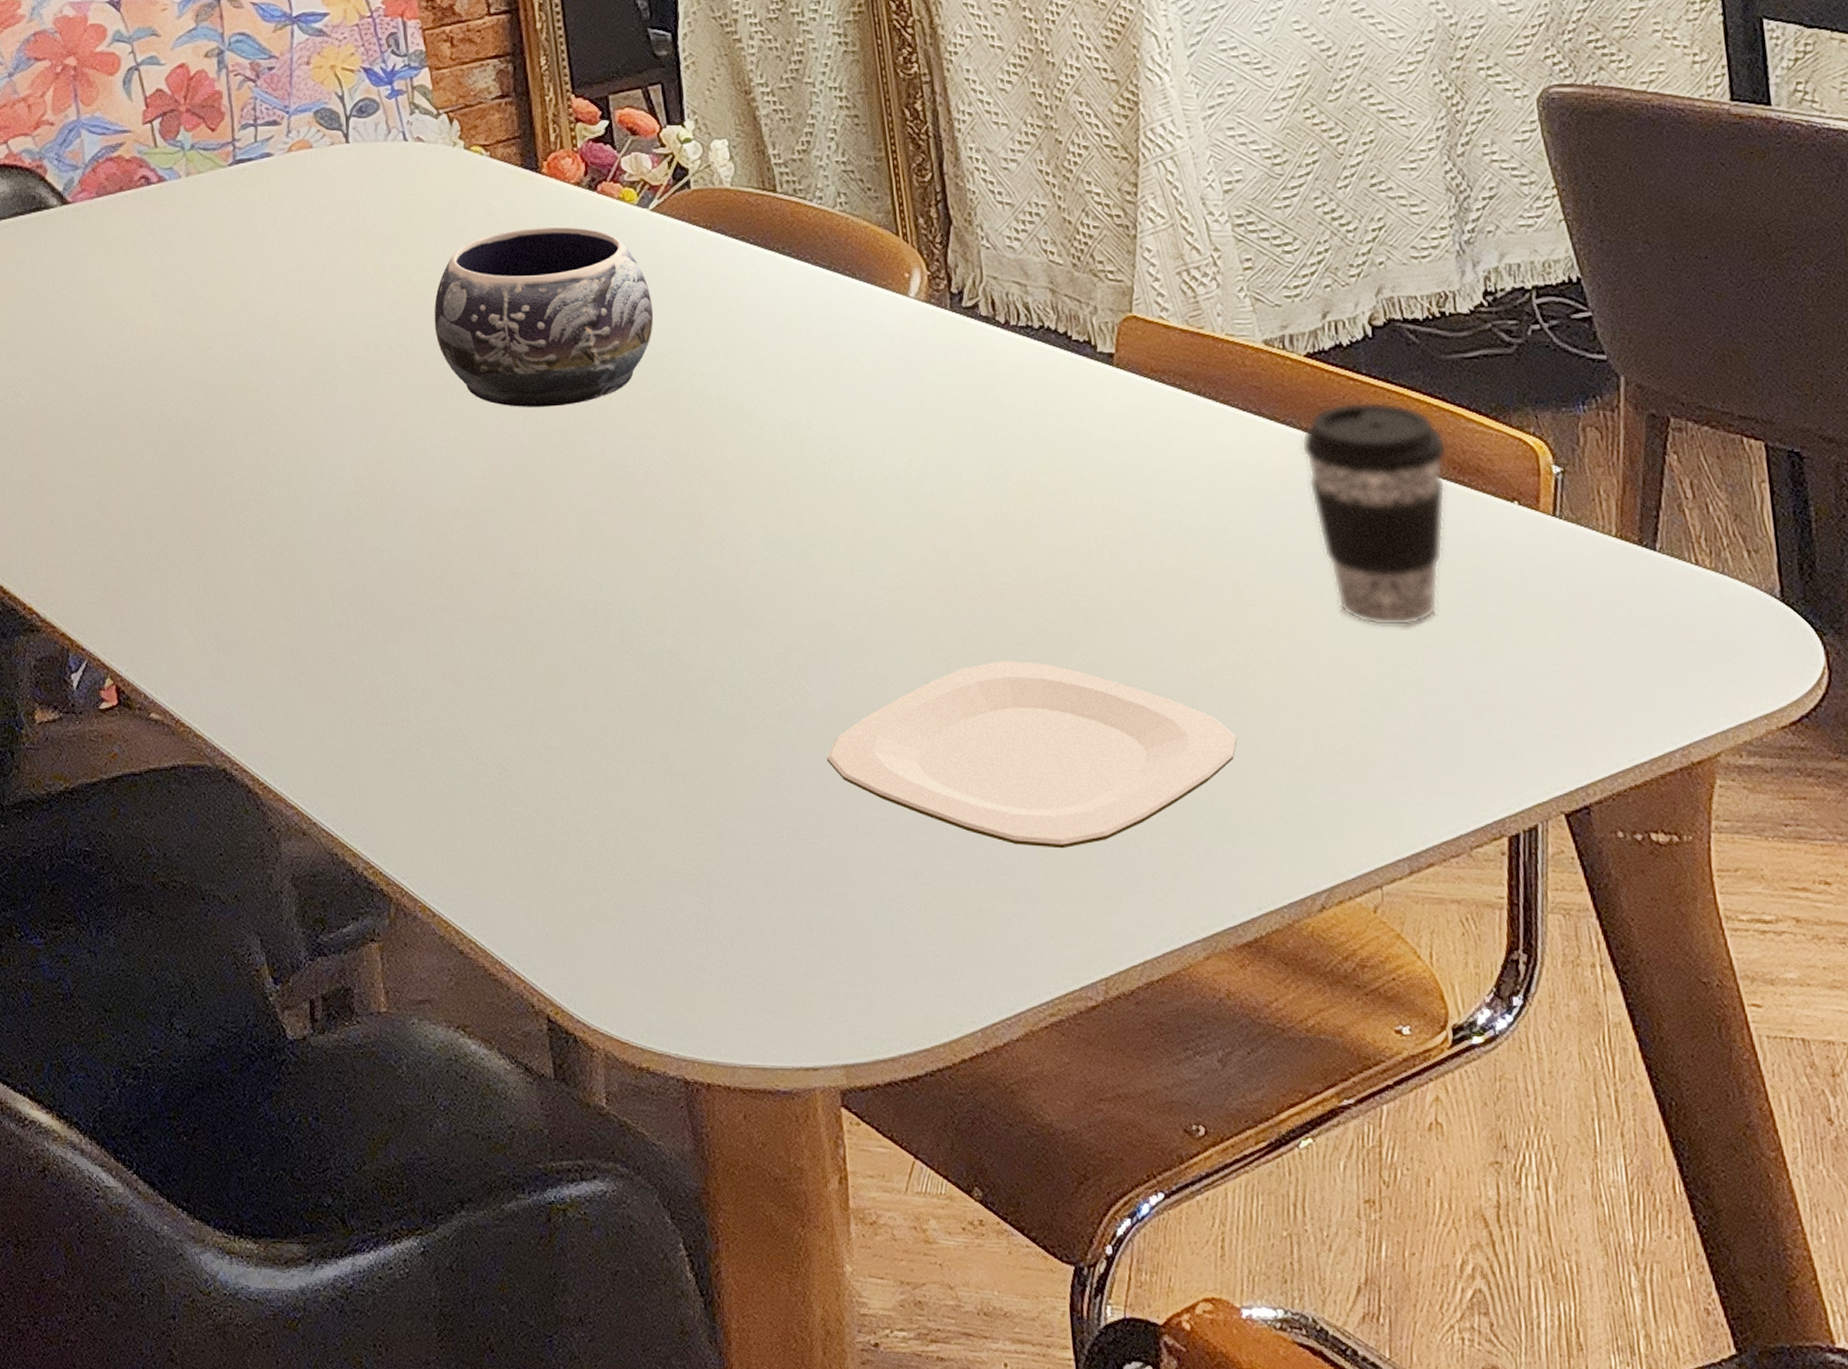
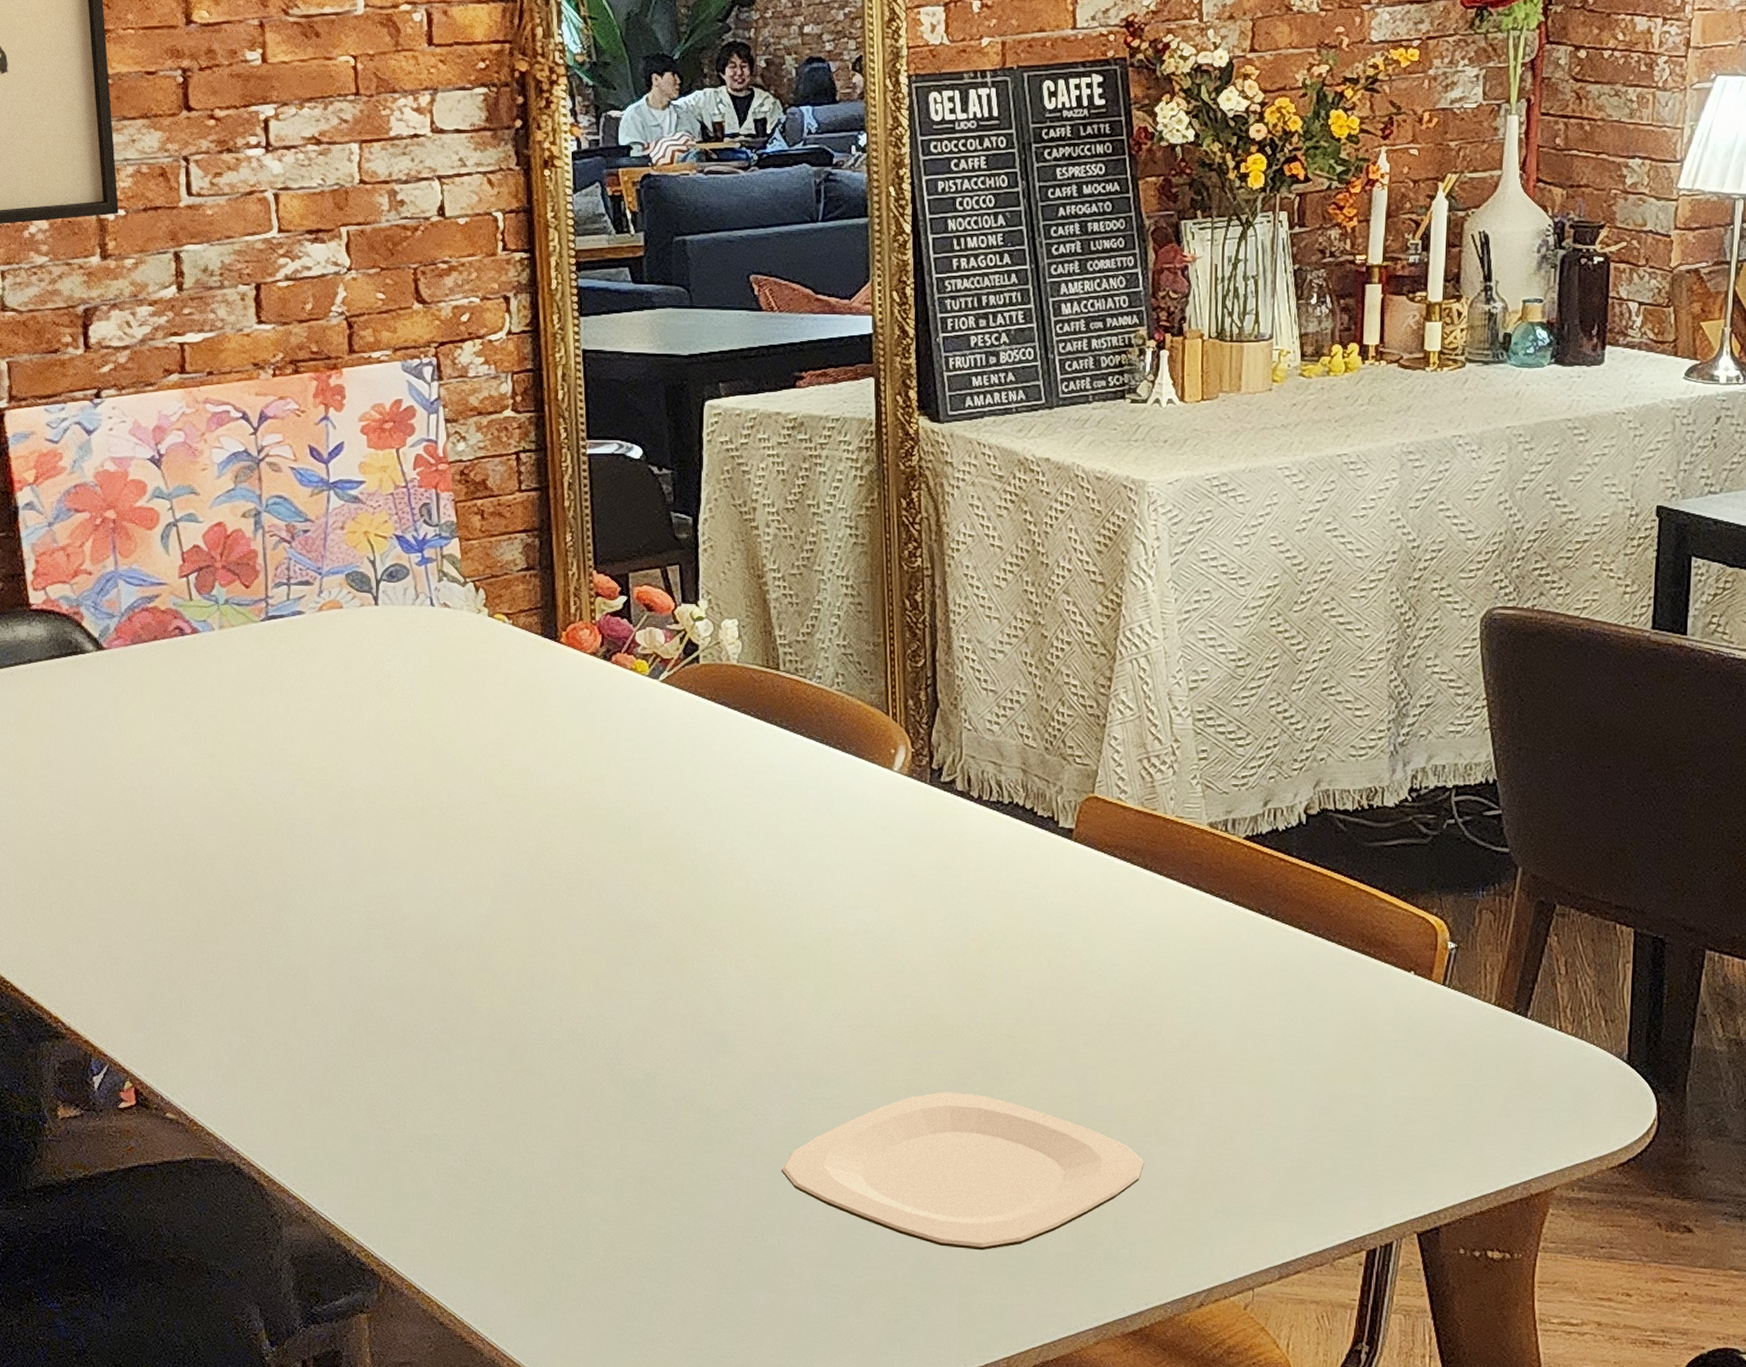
decorative bowl: present [434,227,654,407] -> none [450,693,656,856]
coffee cup: present [1301,401,1448,626] -> none [1231,880,1360,1074]

